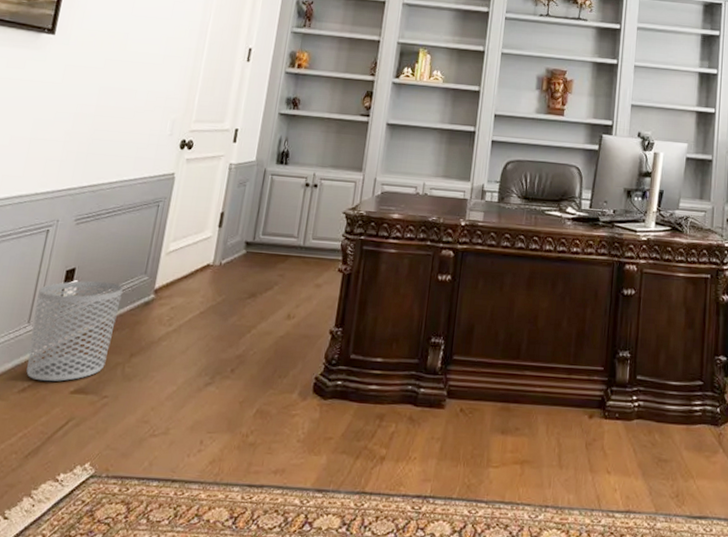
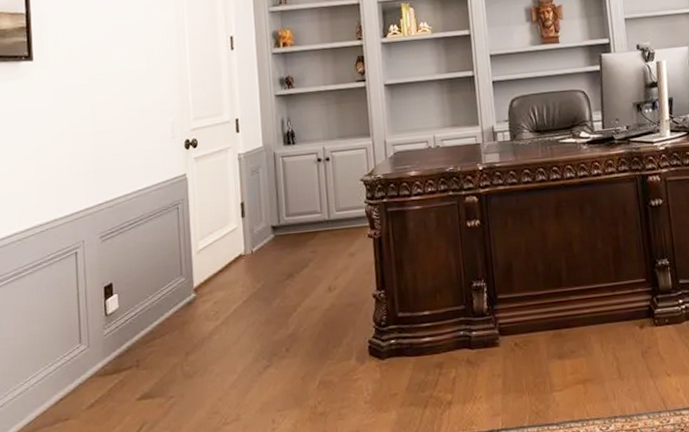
waste bin: present [26,281,123,382] -> none [82,290,164,395]

